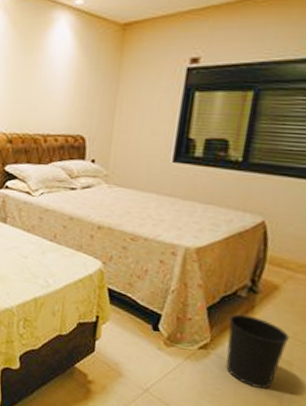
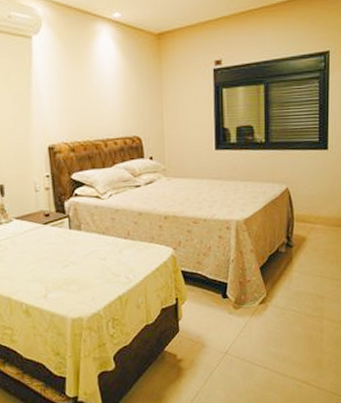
wastebasket: present [226,314,289,389] -> none [277,266,319,325]

